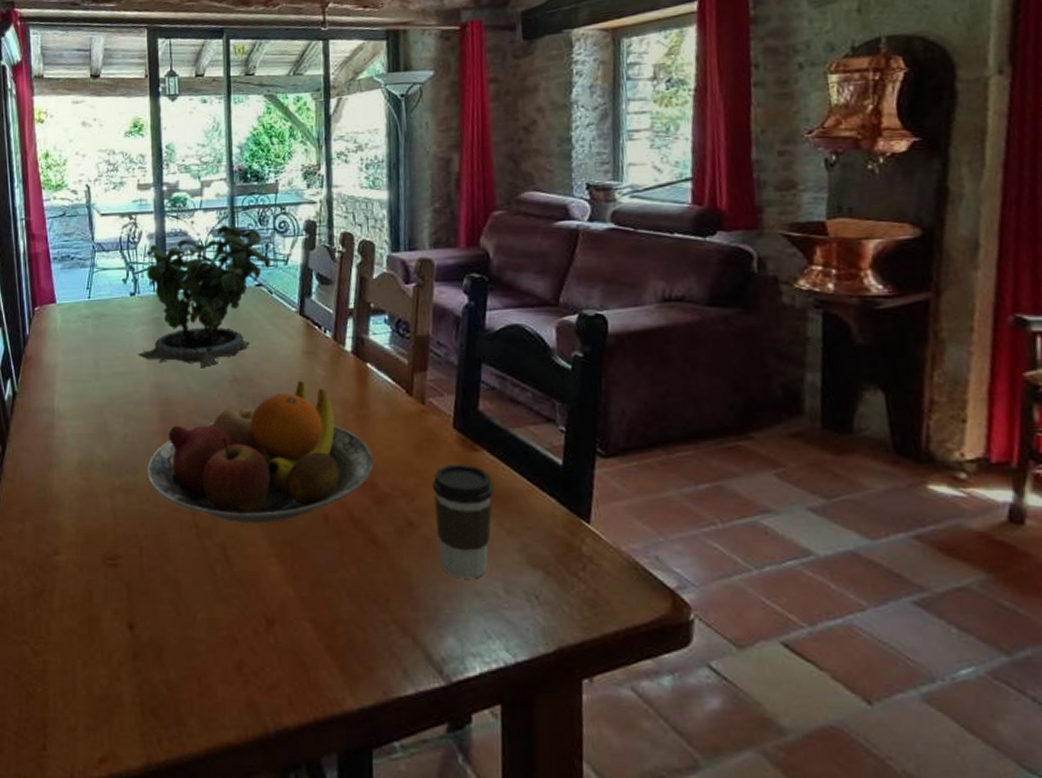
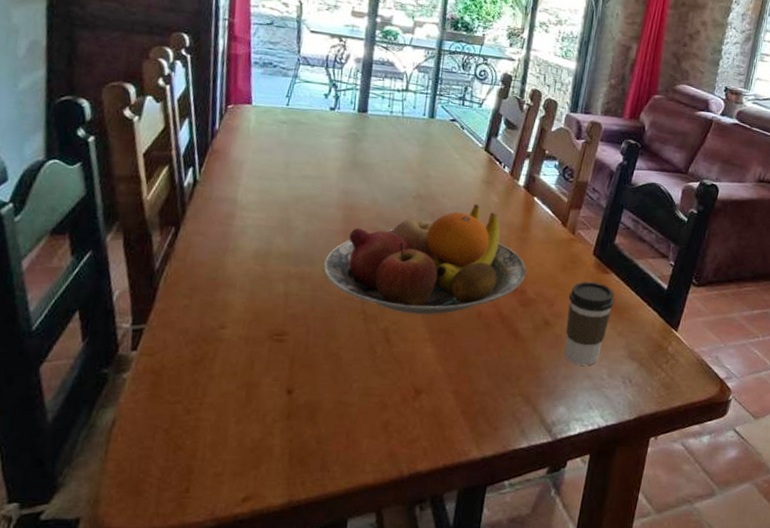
potted plant: present [137,219,271,367] -> none [329,53,467,182]

